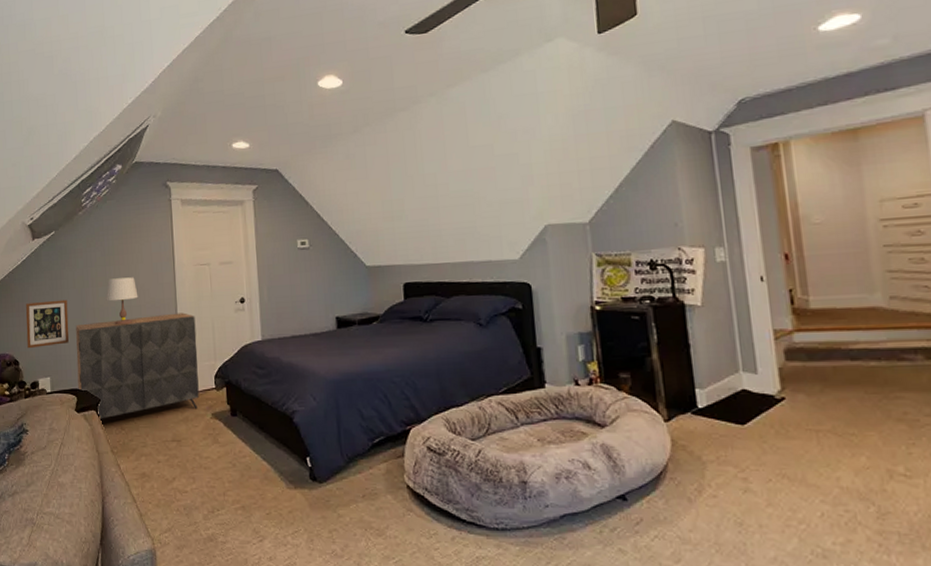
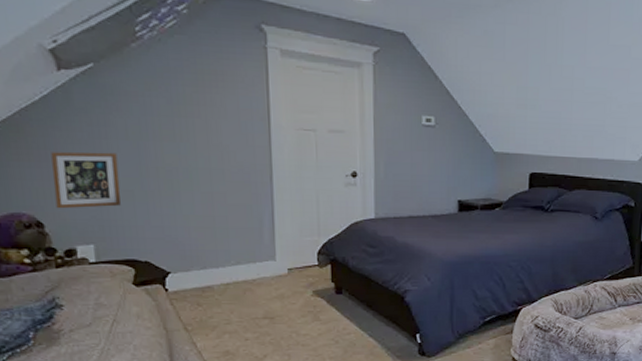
dresser: present [76,312,199,419] -> none [130,181,298,294]
table lamp: present [106,277,138,325] -> none [174,133,221,190]

